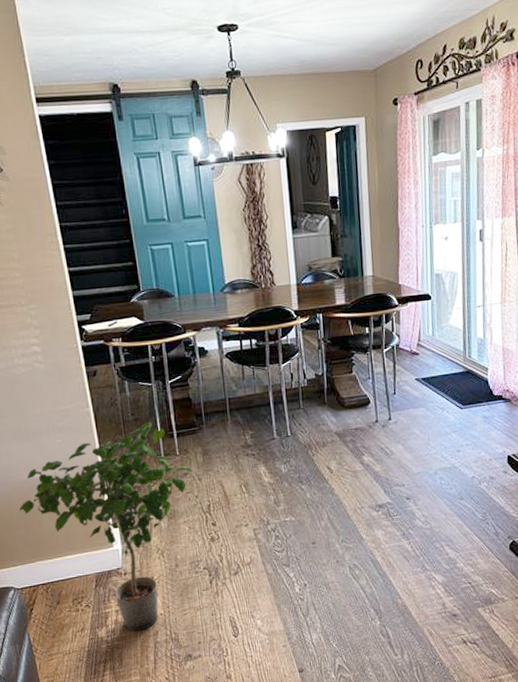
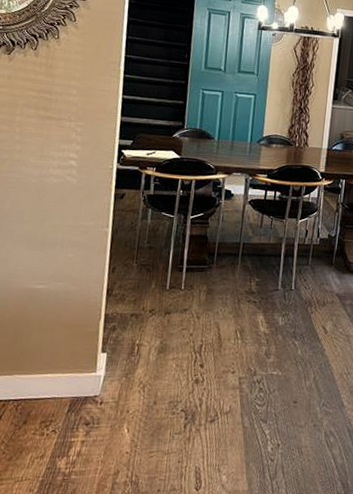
potted plant: present [19,422,193,632] -> none [13,252,193,468]

